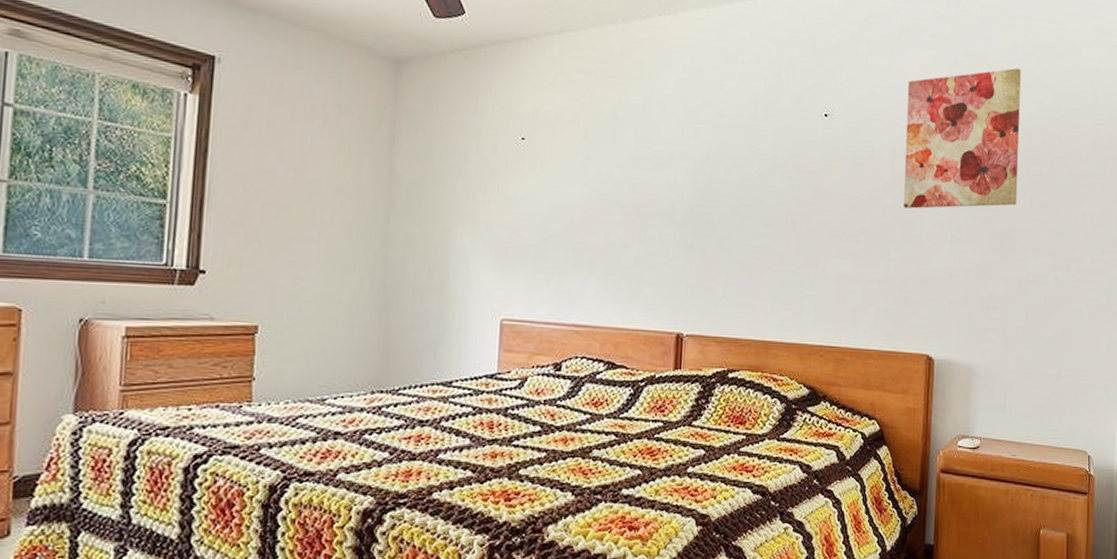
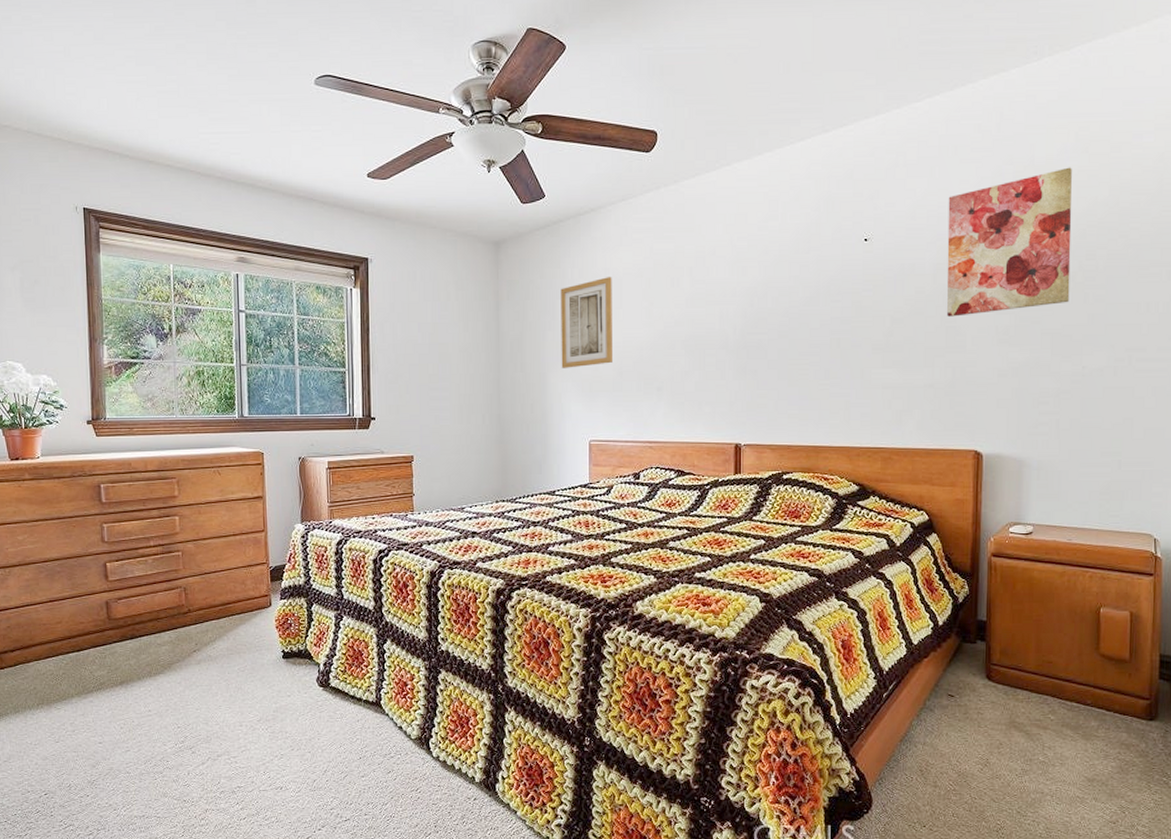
wall art: none [471,120,542,227] -> present [560,277,612,368]

